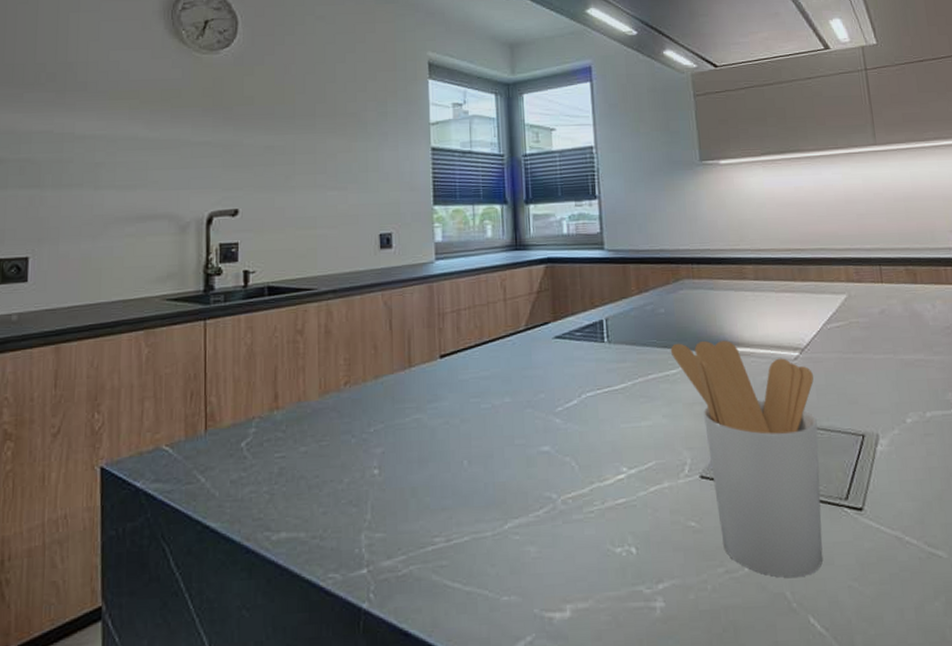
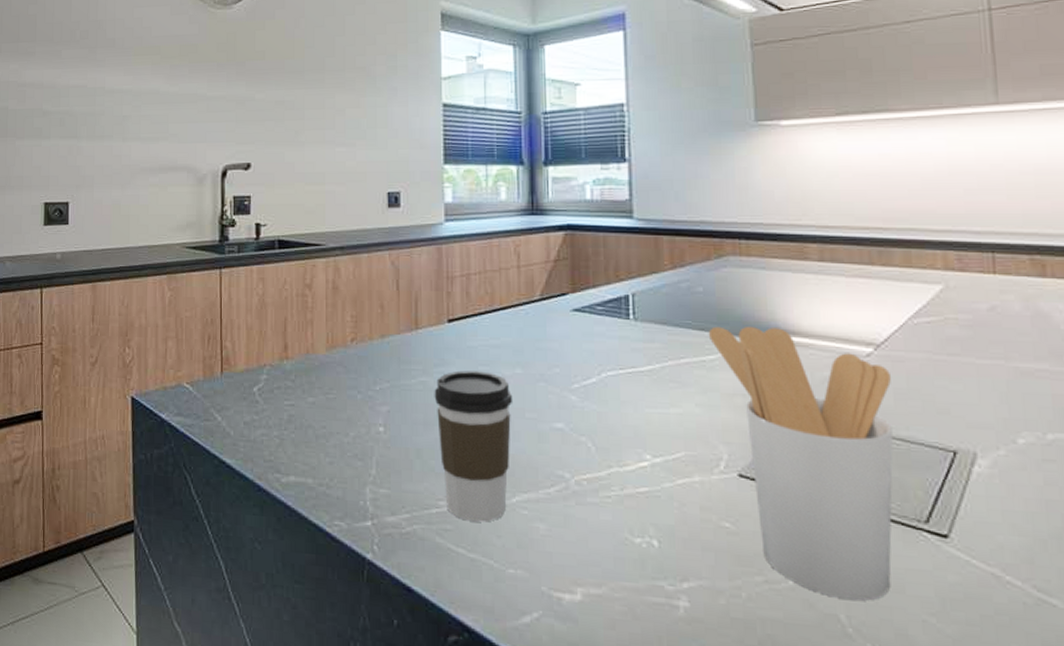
coffee cup: none [428,403,503,554] -> present [434,370,513,522]

